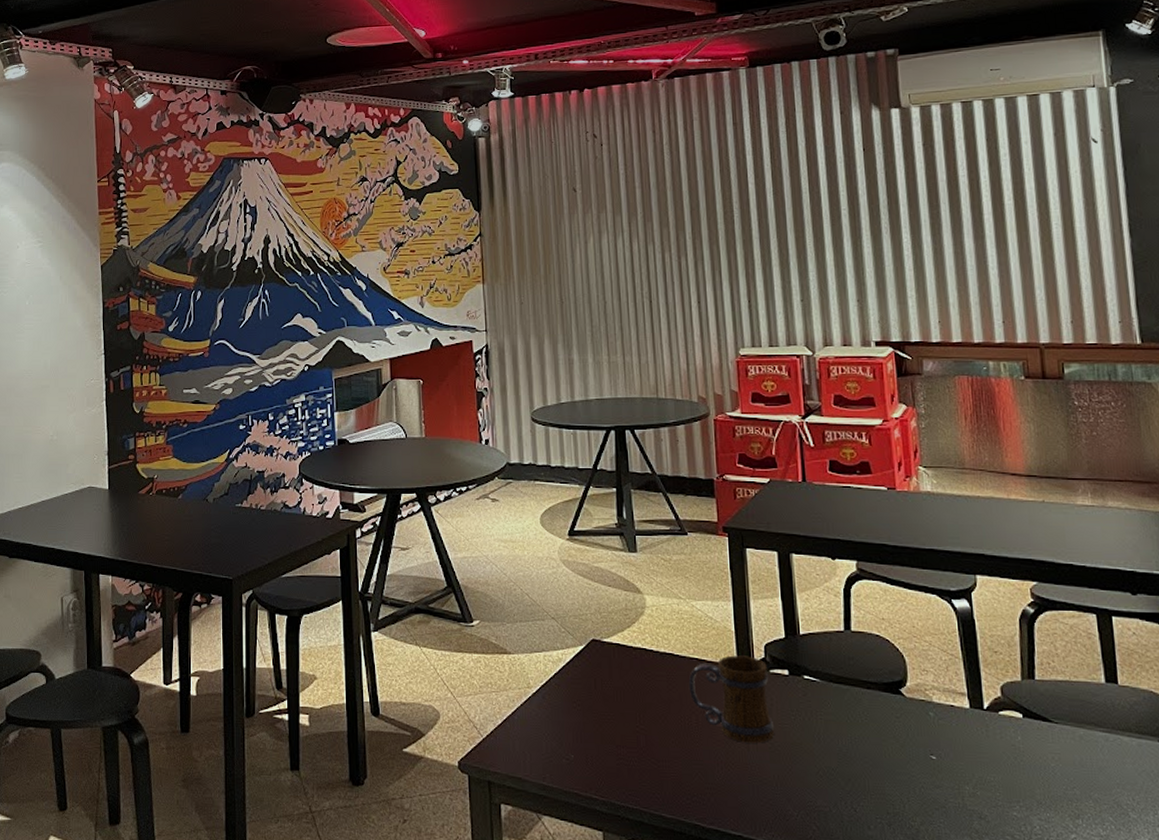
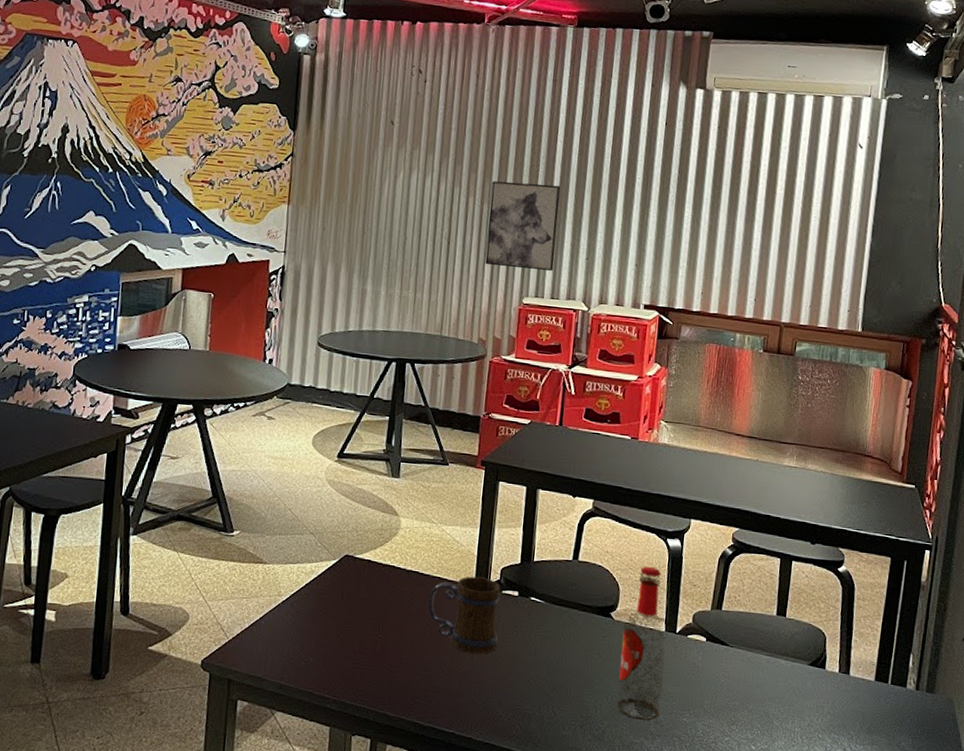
wall art: none [686,229,767,320] -> present [485,181,561,271]
beer bottle: none [918,632,982,817] -> present [616,566,666,721]

